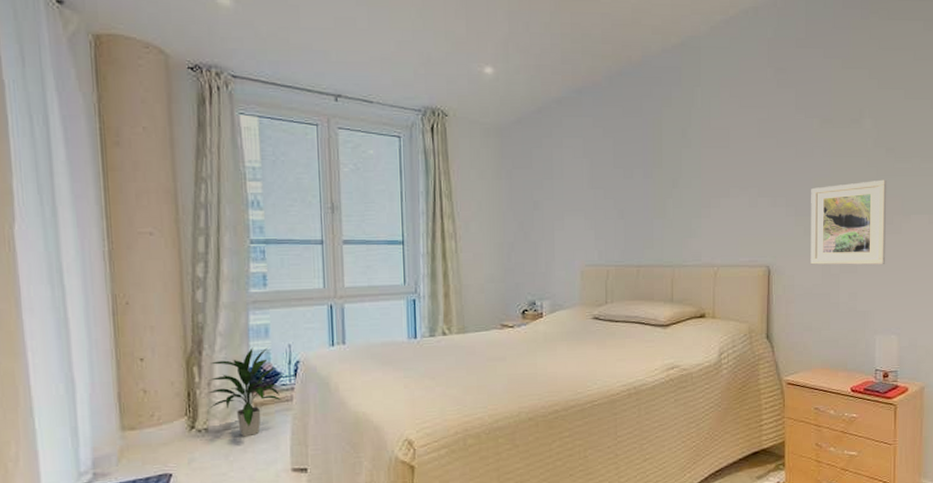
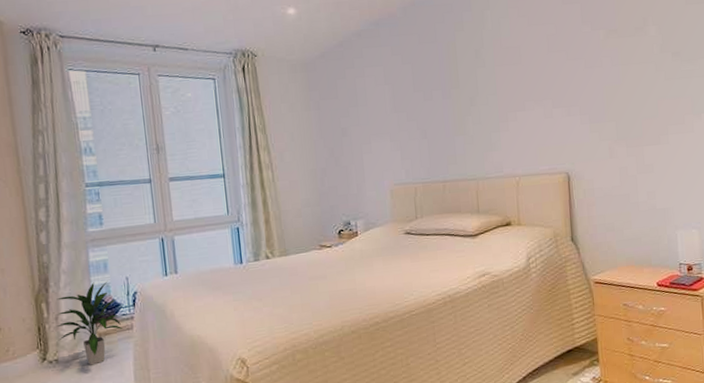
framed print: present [810,179,887,265] -> none [603,82,680,168]

